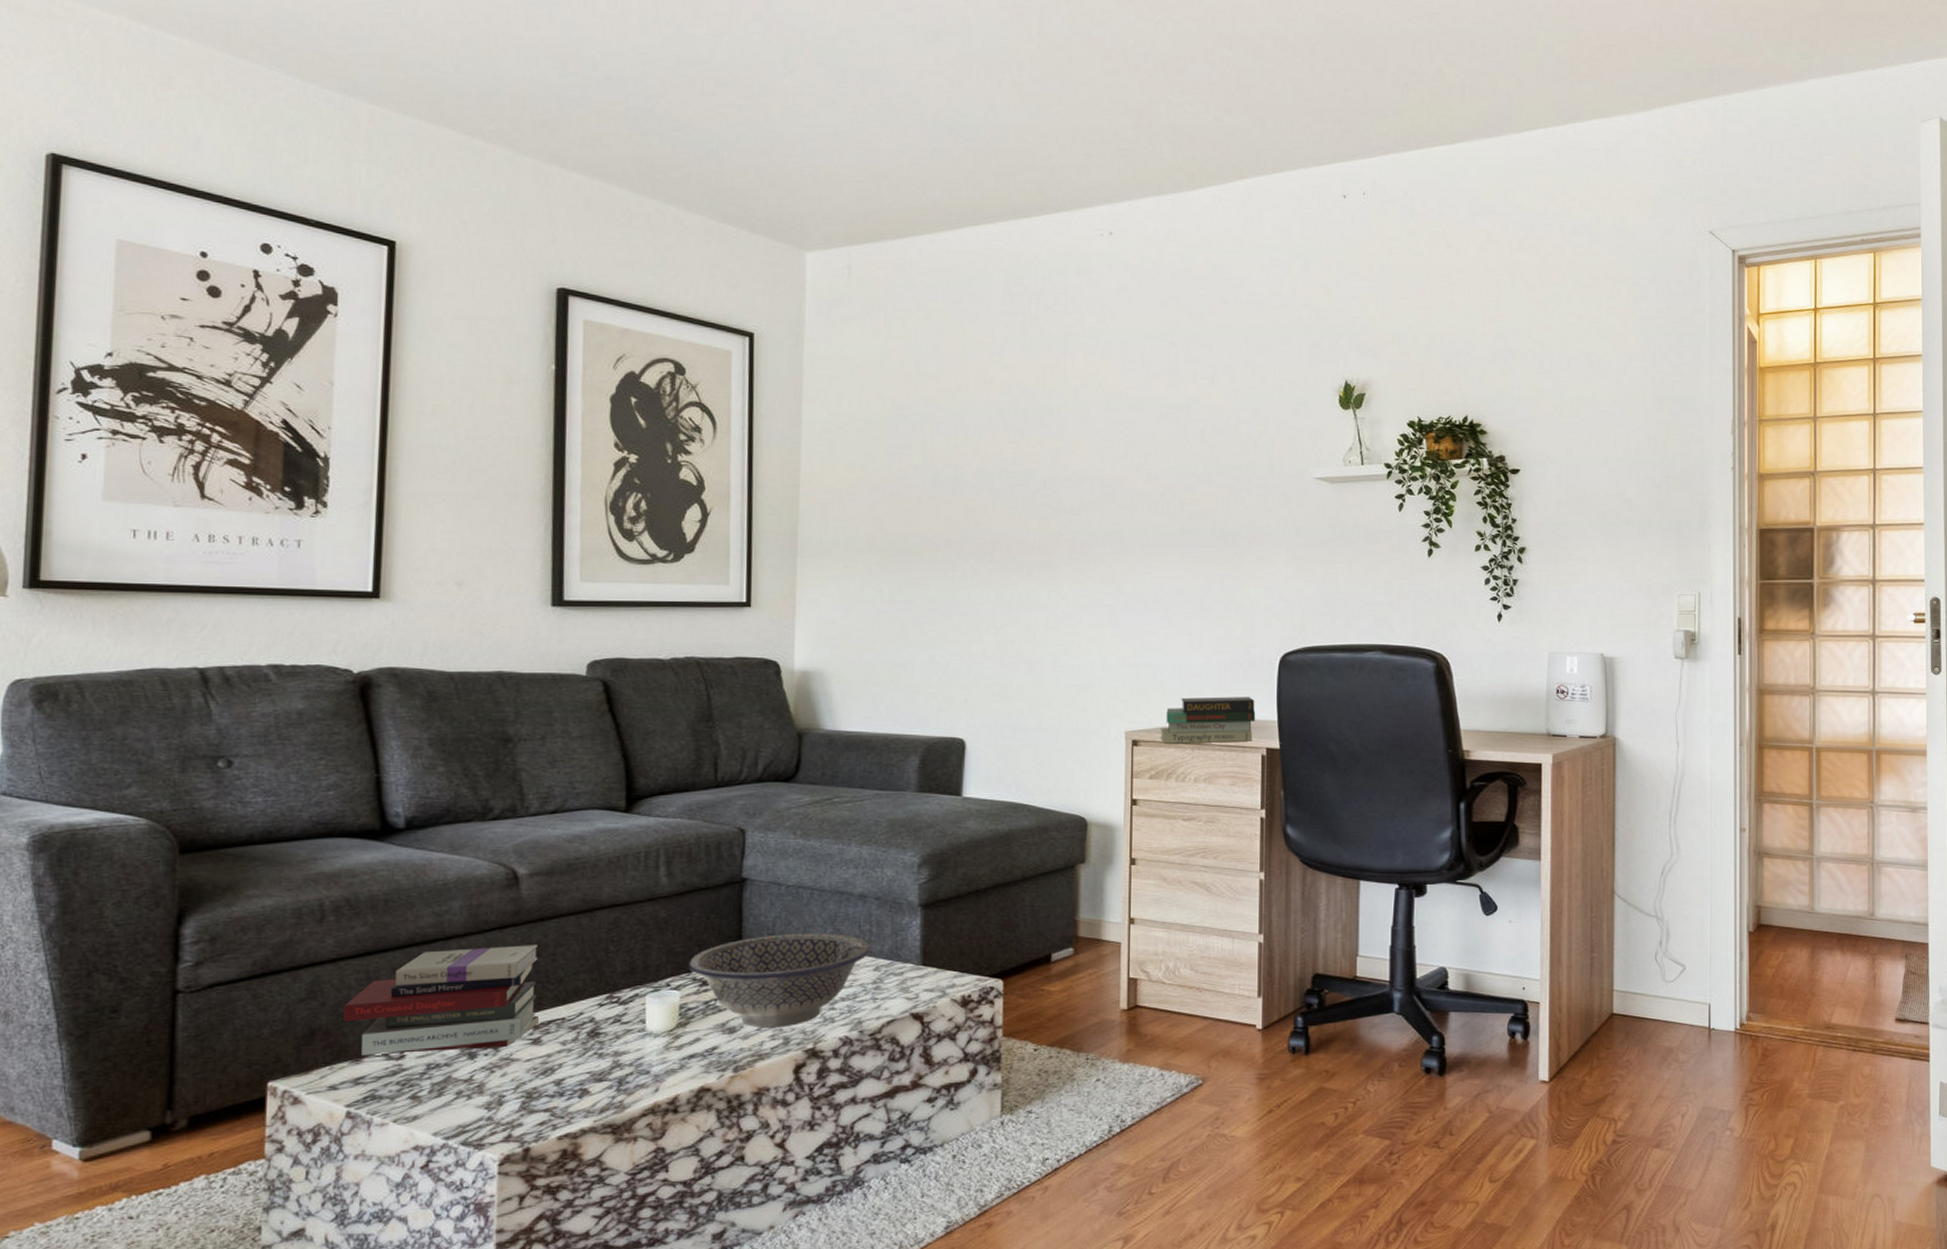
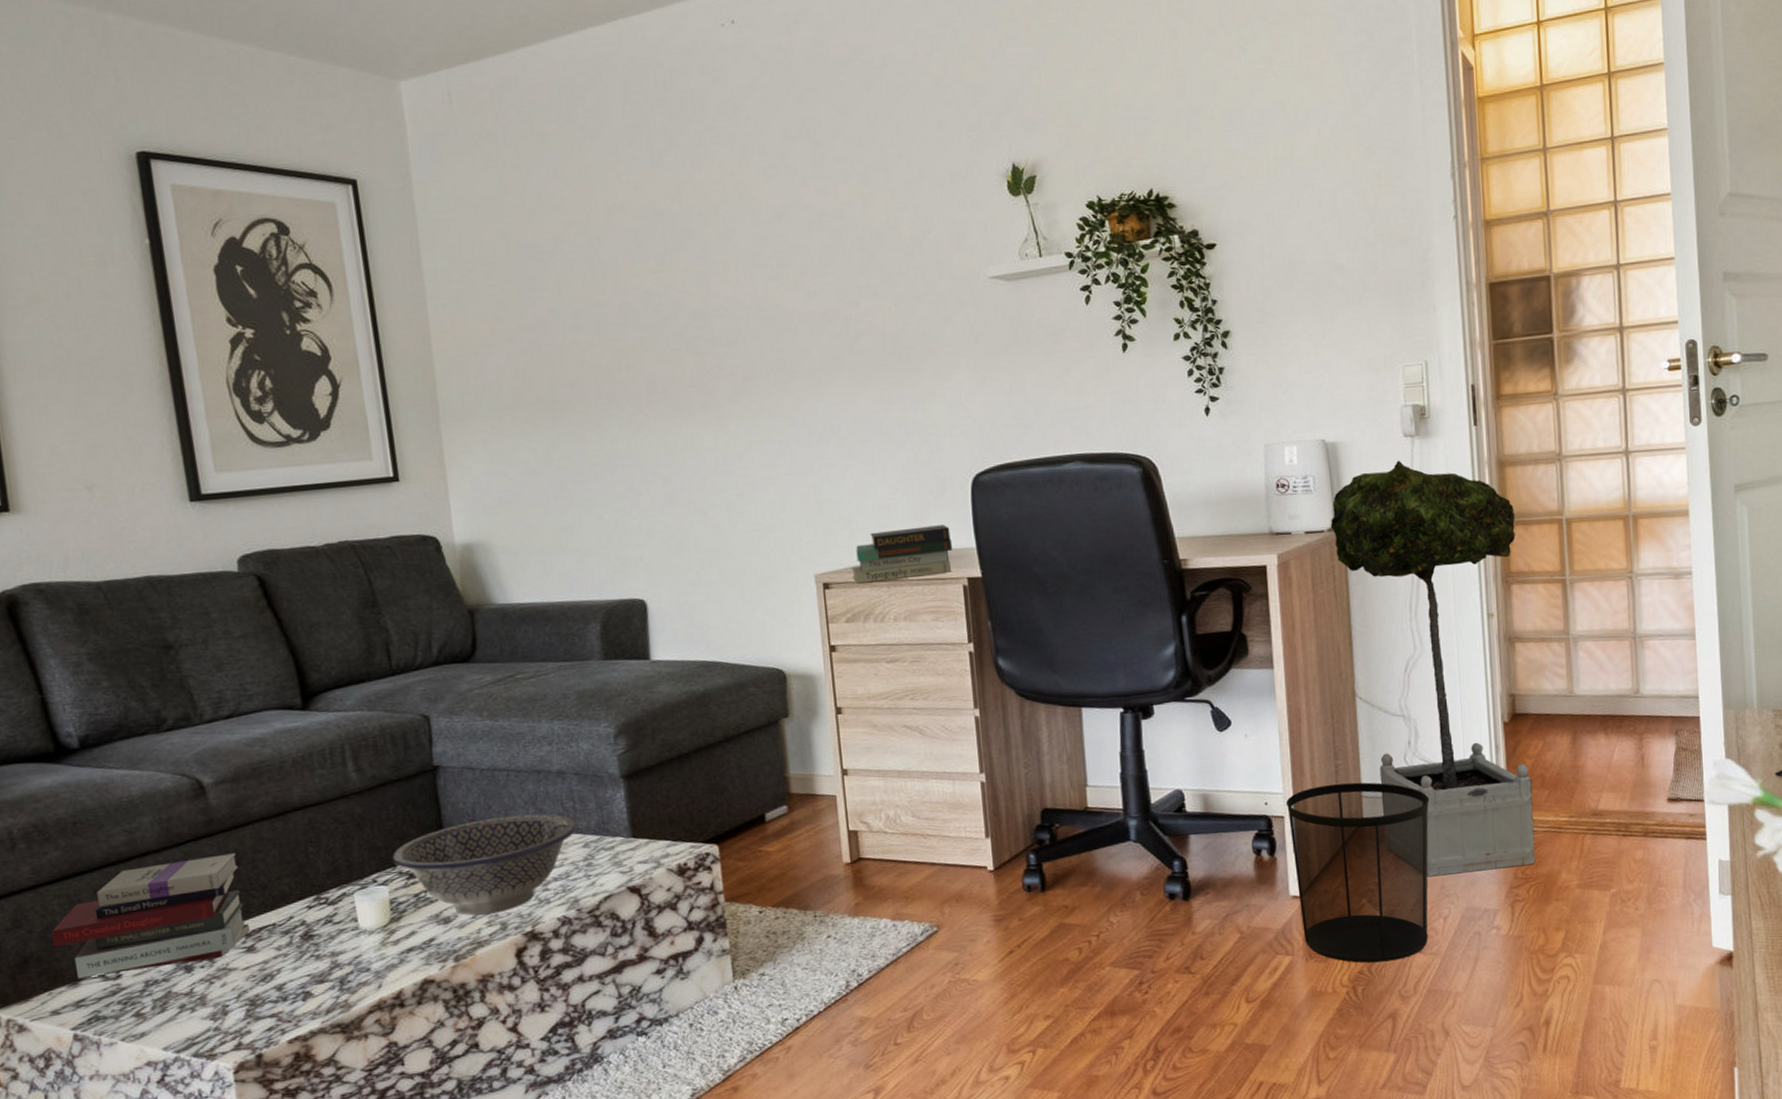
waste bin: none [1543,975,1676,1154] -> present [1286,782,1430,963]
potted tree: none [1602,679,1771,1074] -> present [1330,460,1536,877]

